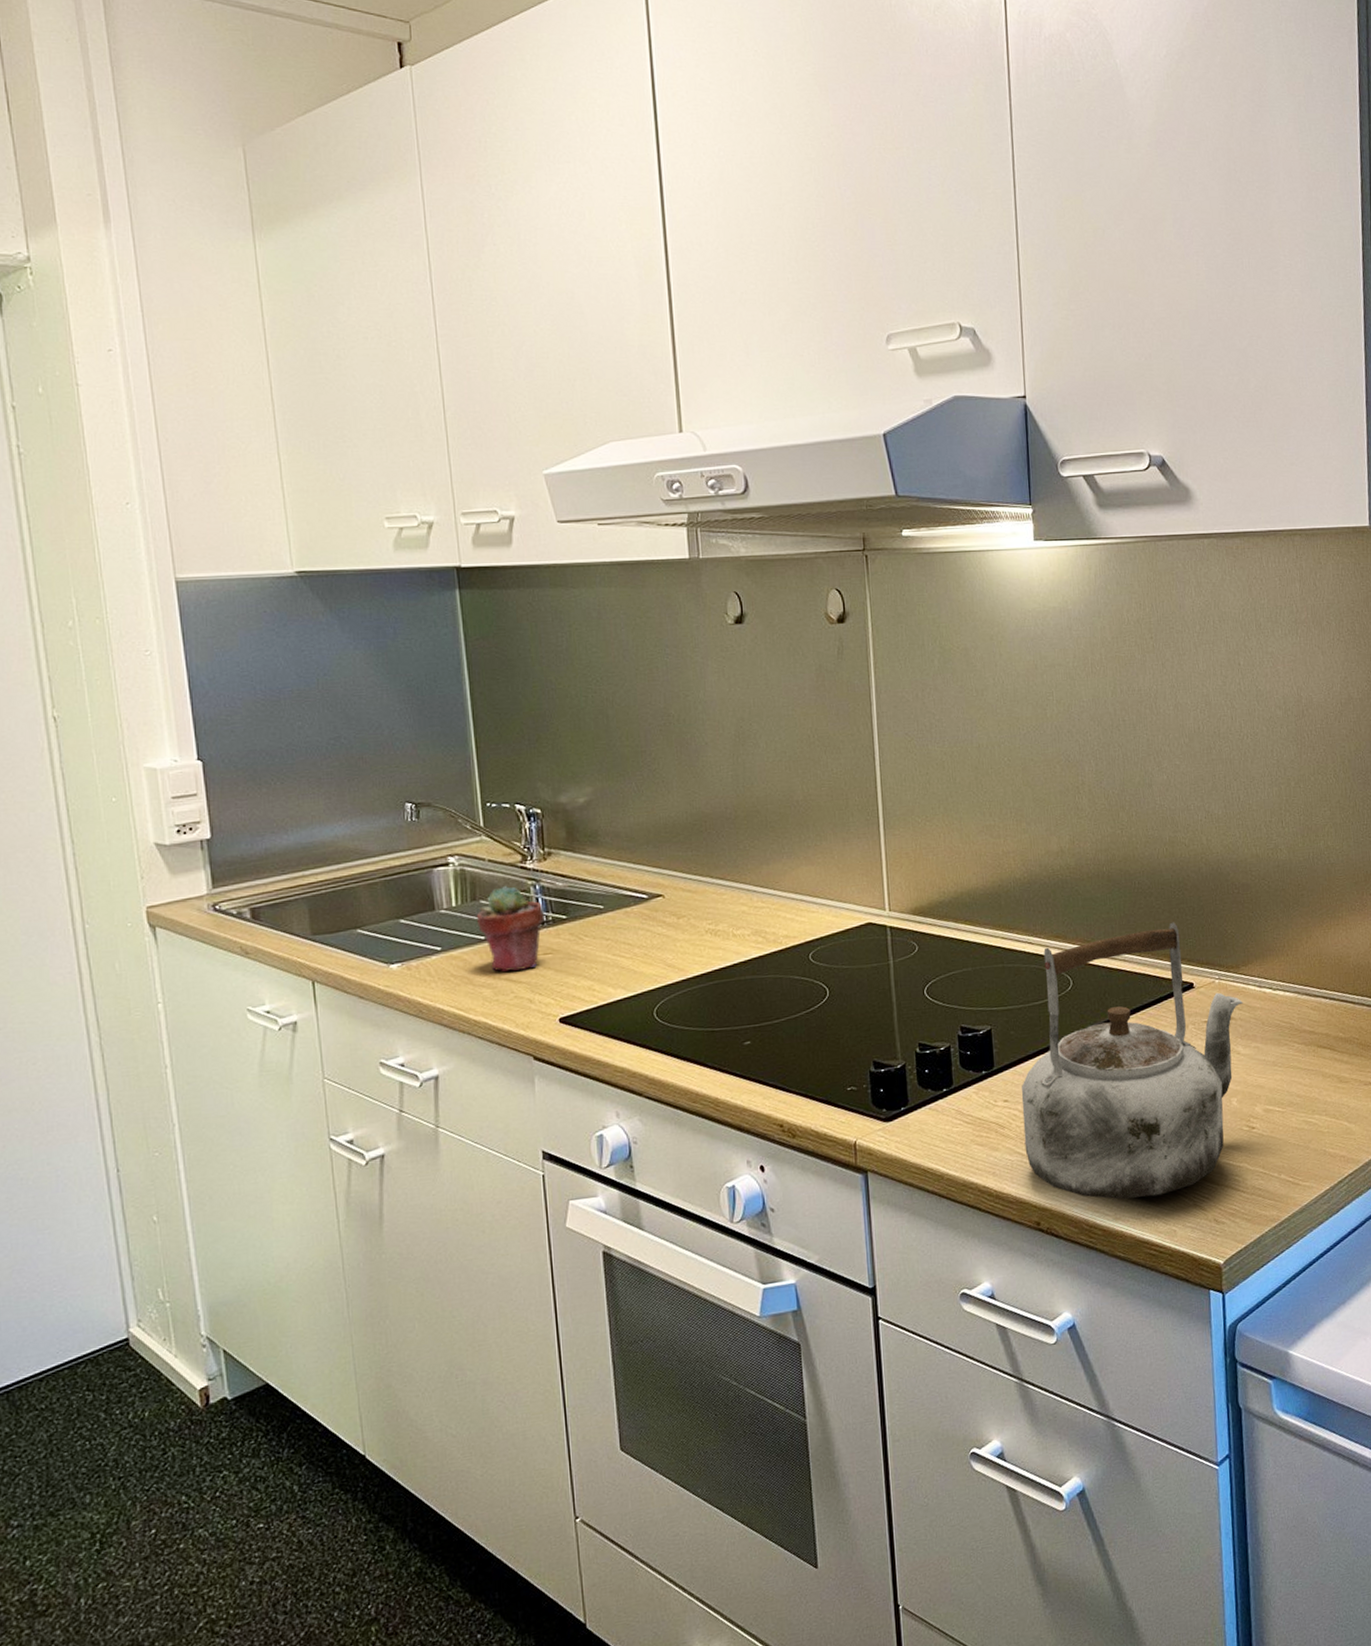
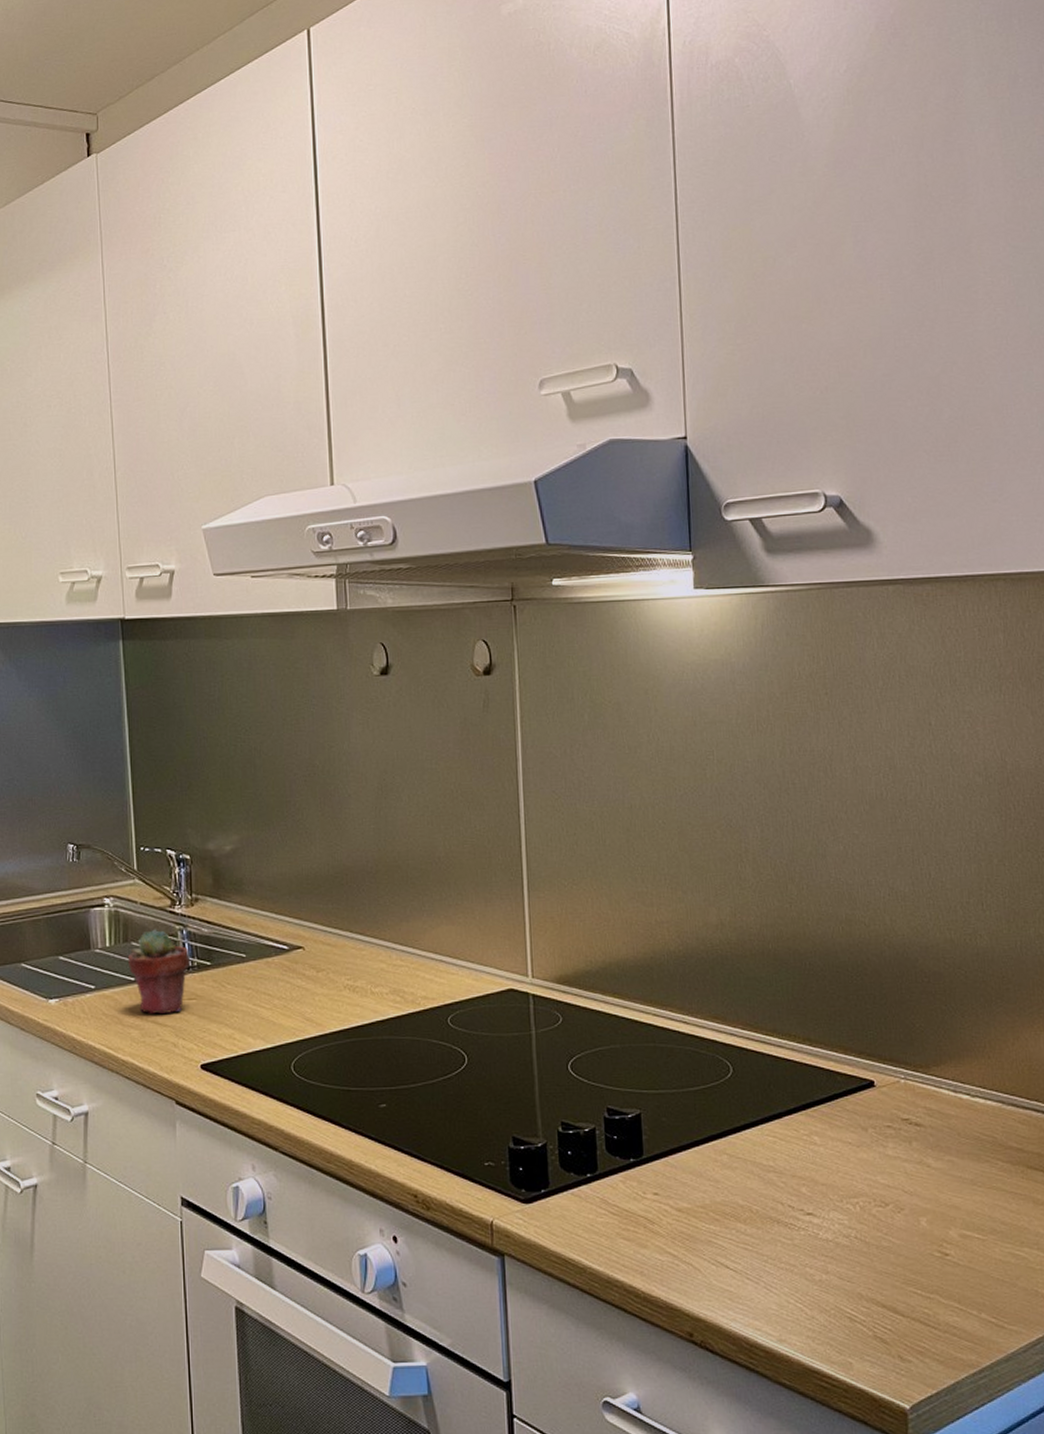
kettle: present [1021,922,1243,1200] -> none [673,1010,934,1320]

